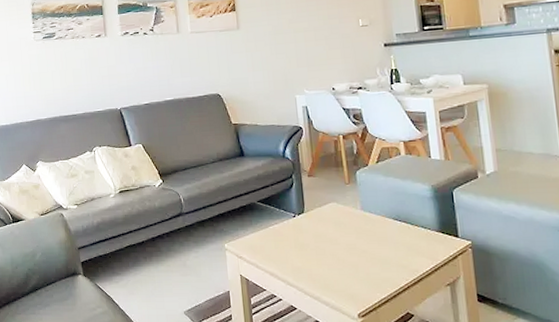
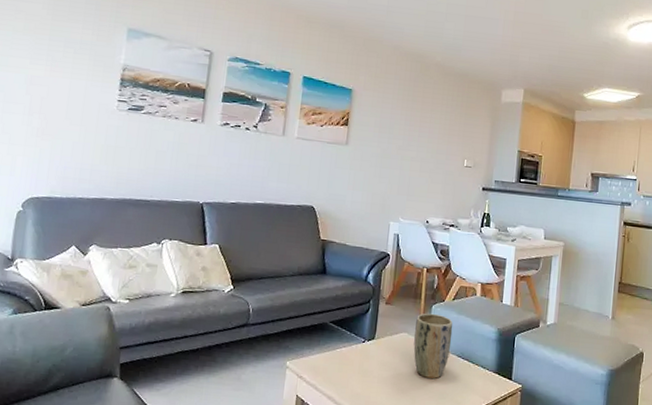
plant pot: none [342,179,385,245] -> present [413,313,453,379]

